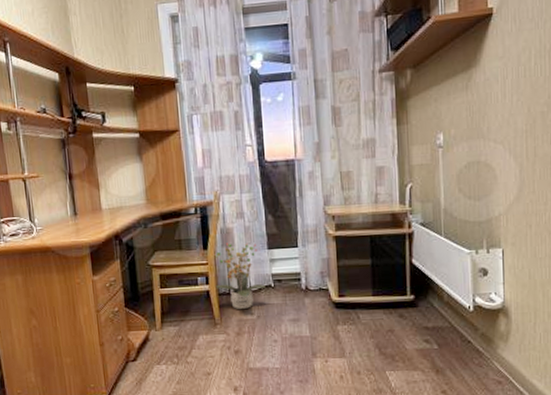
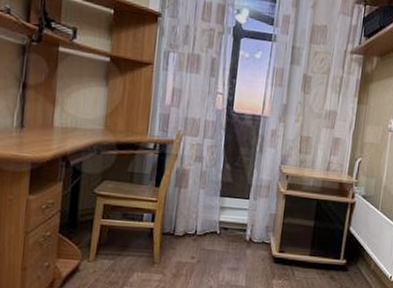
potted plant: present [214,243,266,309] -> none [160,183,211,252]

